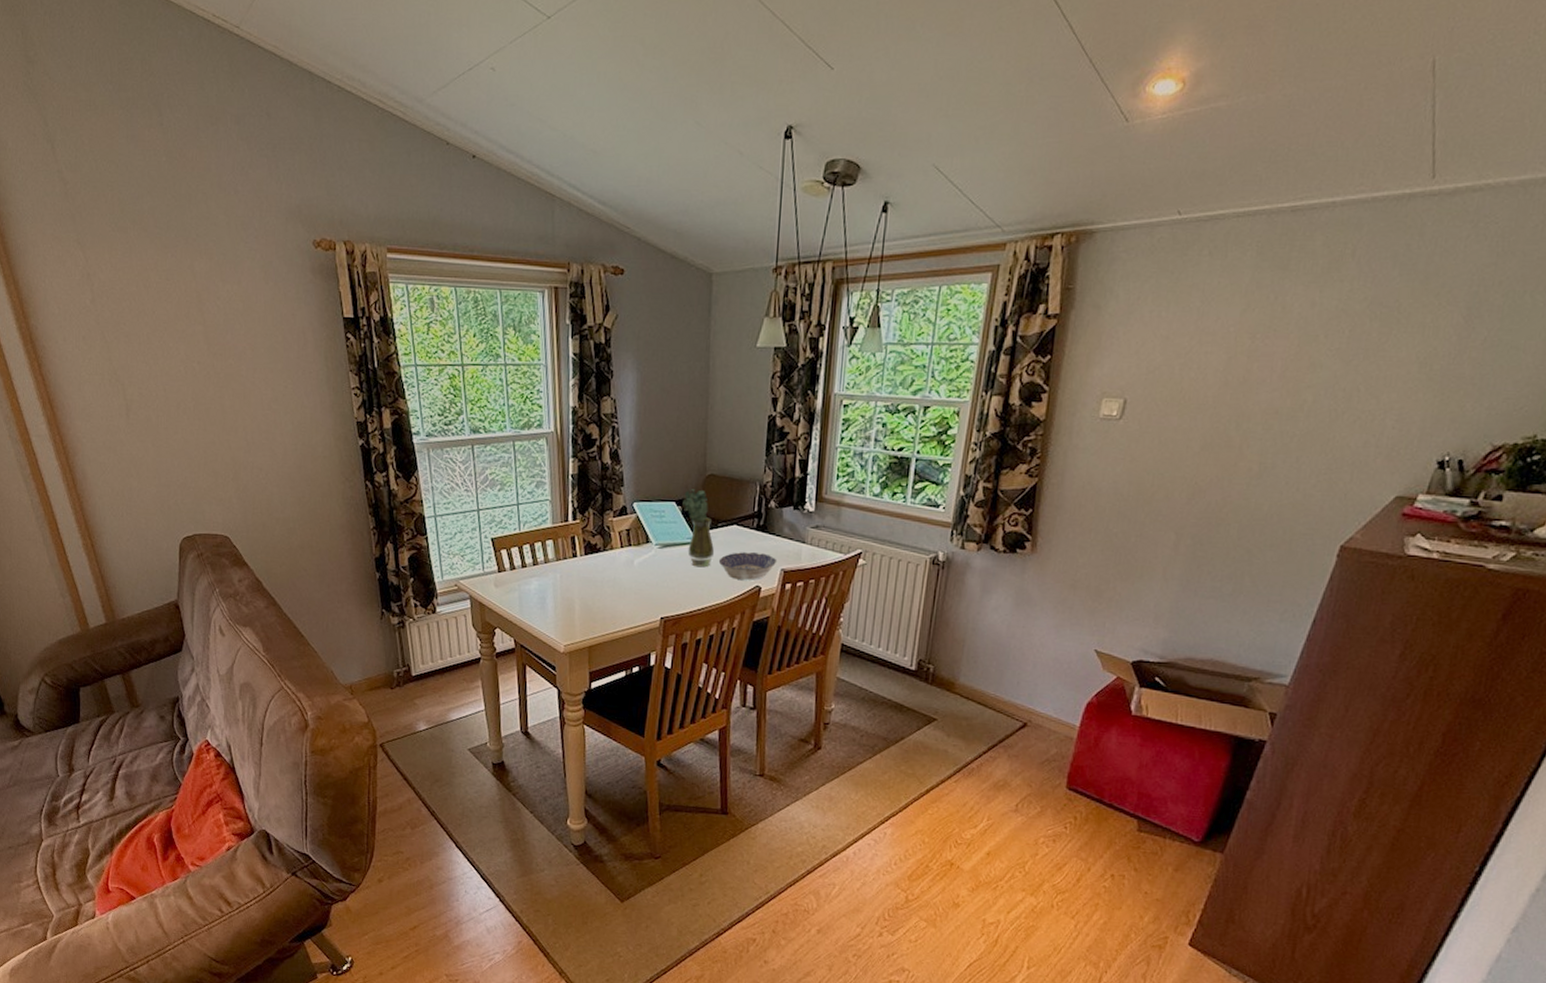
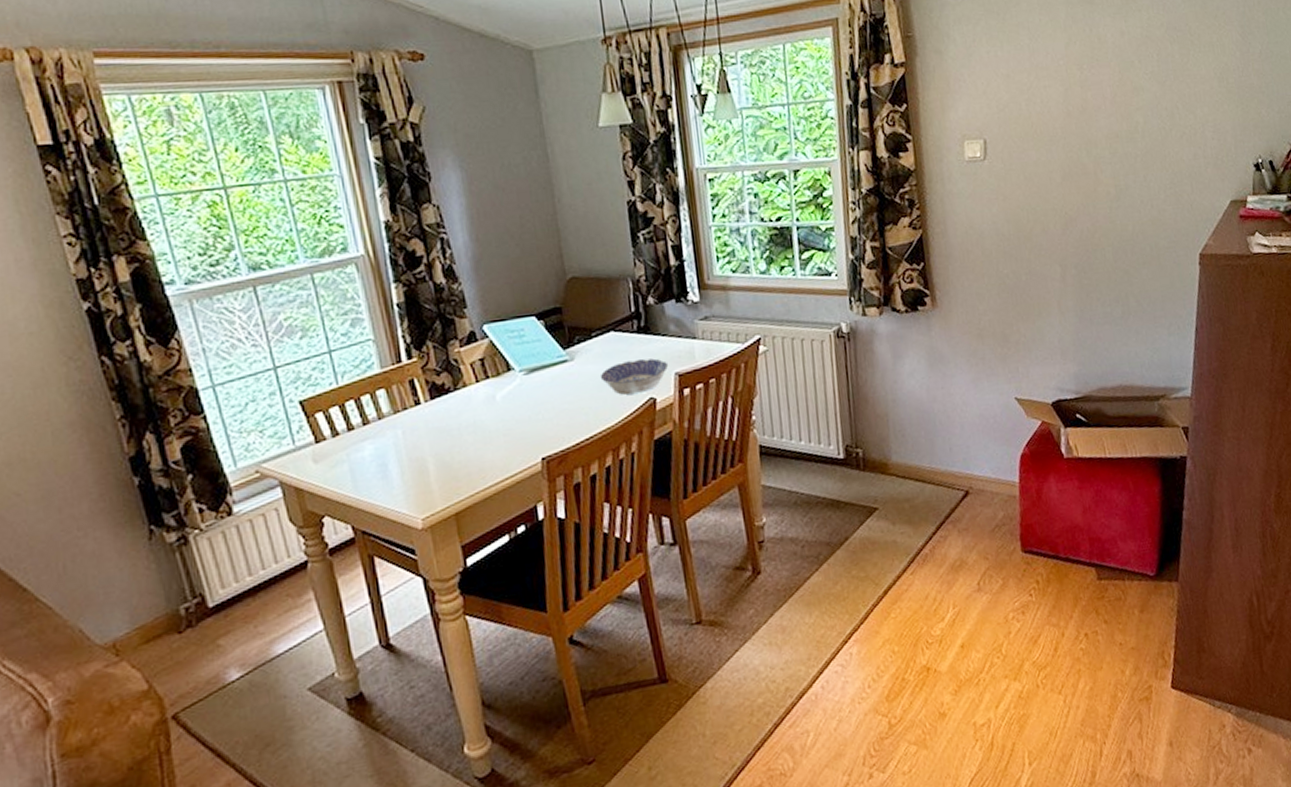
vase: present [682,486,715,568] -> none [544,295,594,389]

